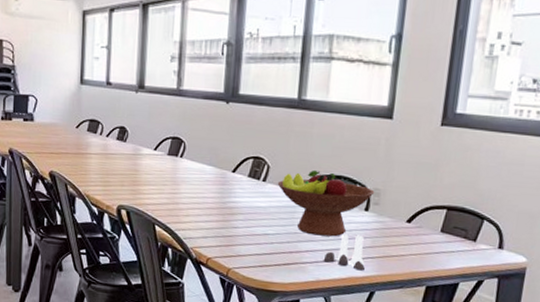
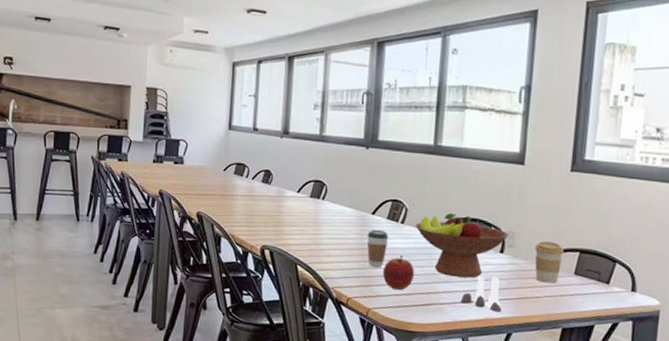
coffee cup: none [227,187,250,227] -> present [367,229,389,268]
apple: none [243,213,277,250] -> present [382,255,415,291]
coffee cup: none [400,198,431,242] -> present [535,241,564,284]

